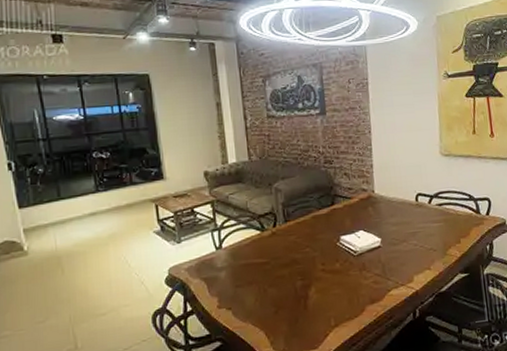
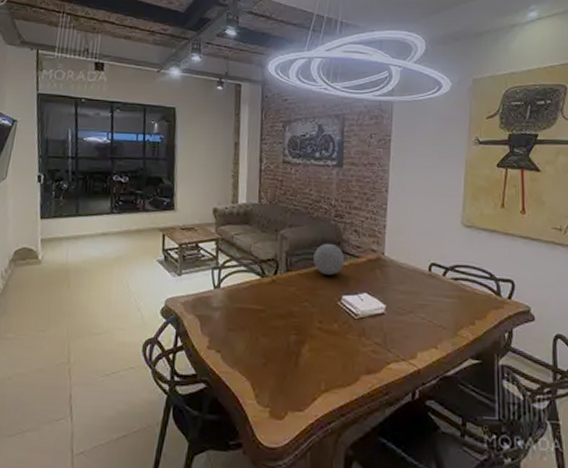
decorative ball: none [309,189,339,220] -> present [313,243,345,275]

